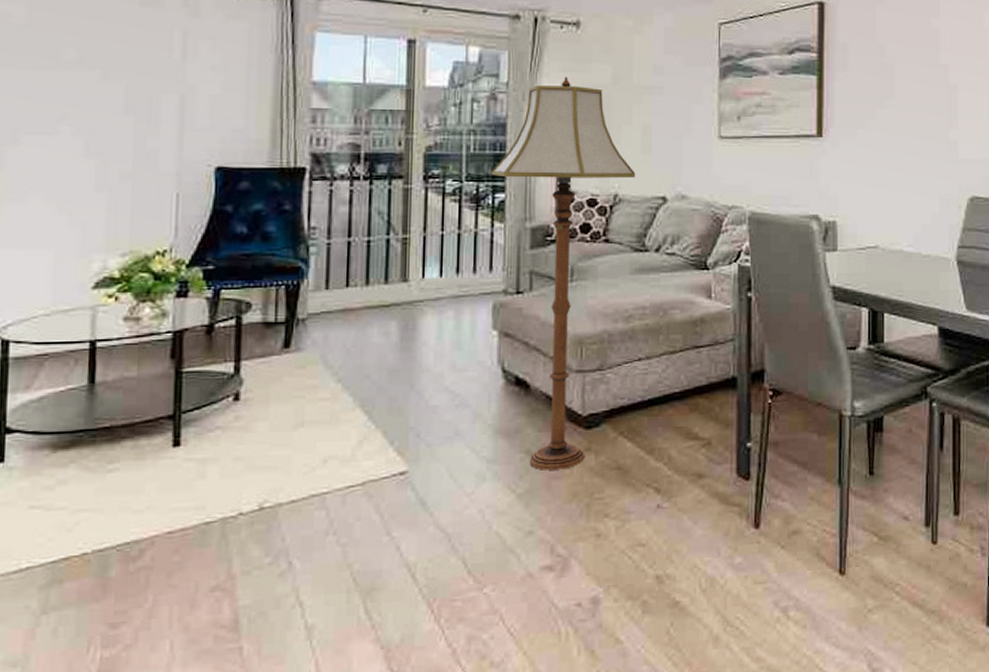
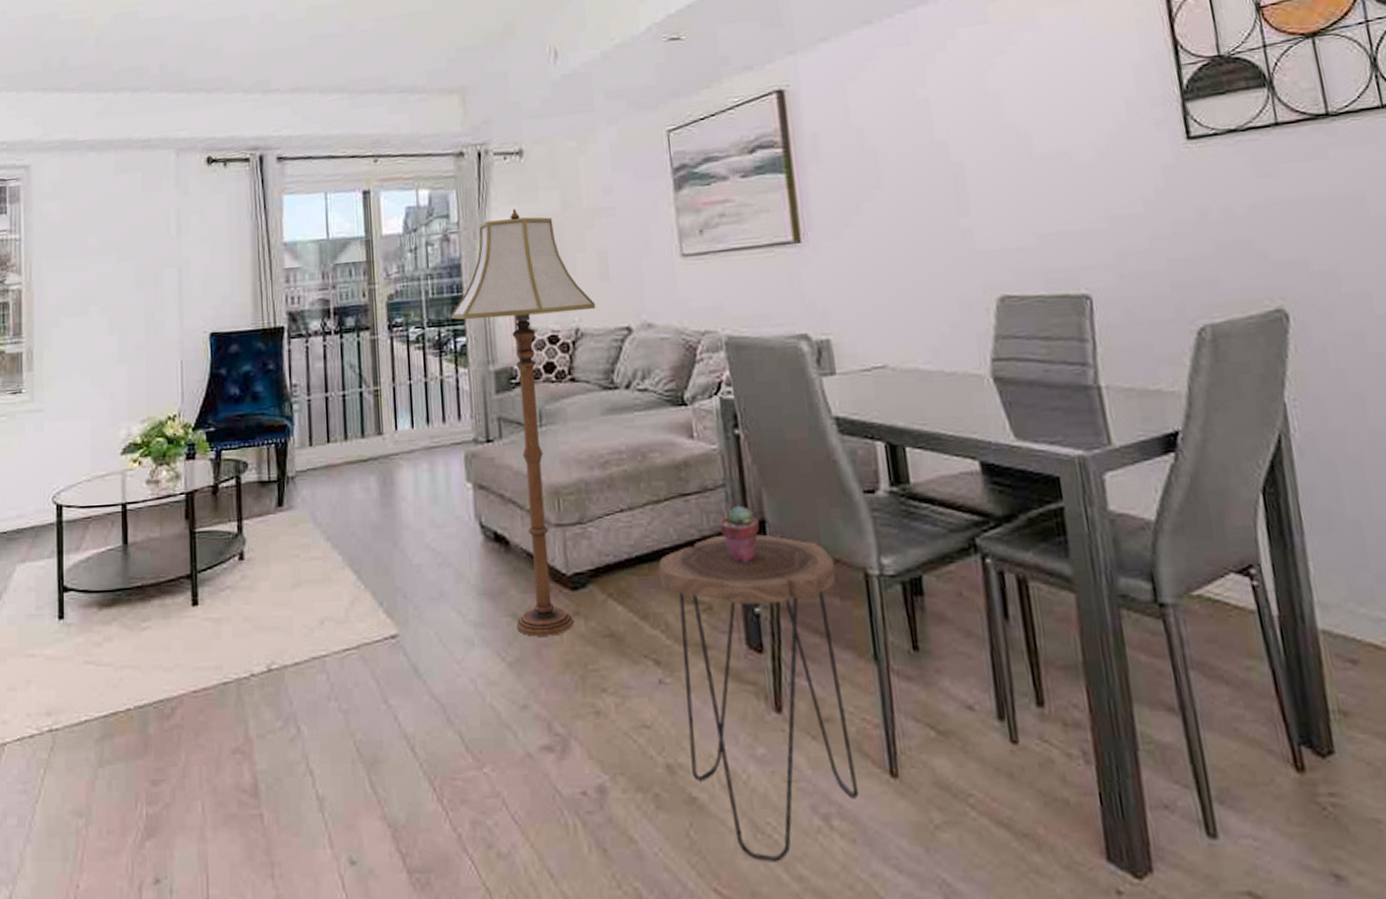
side table: none [668,382,817,649] -> present [659,534,859,862]
potted succulent: none [725,357,759,405] -> present [719,505,759,563]

